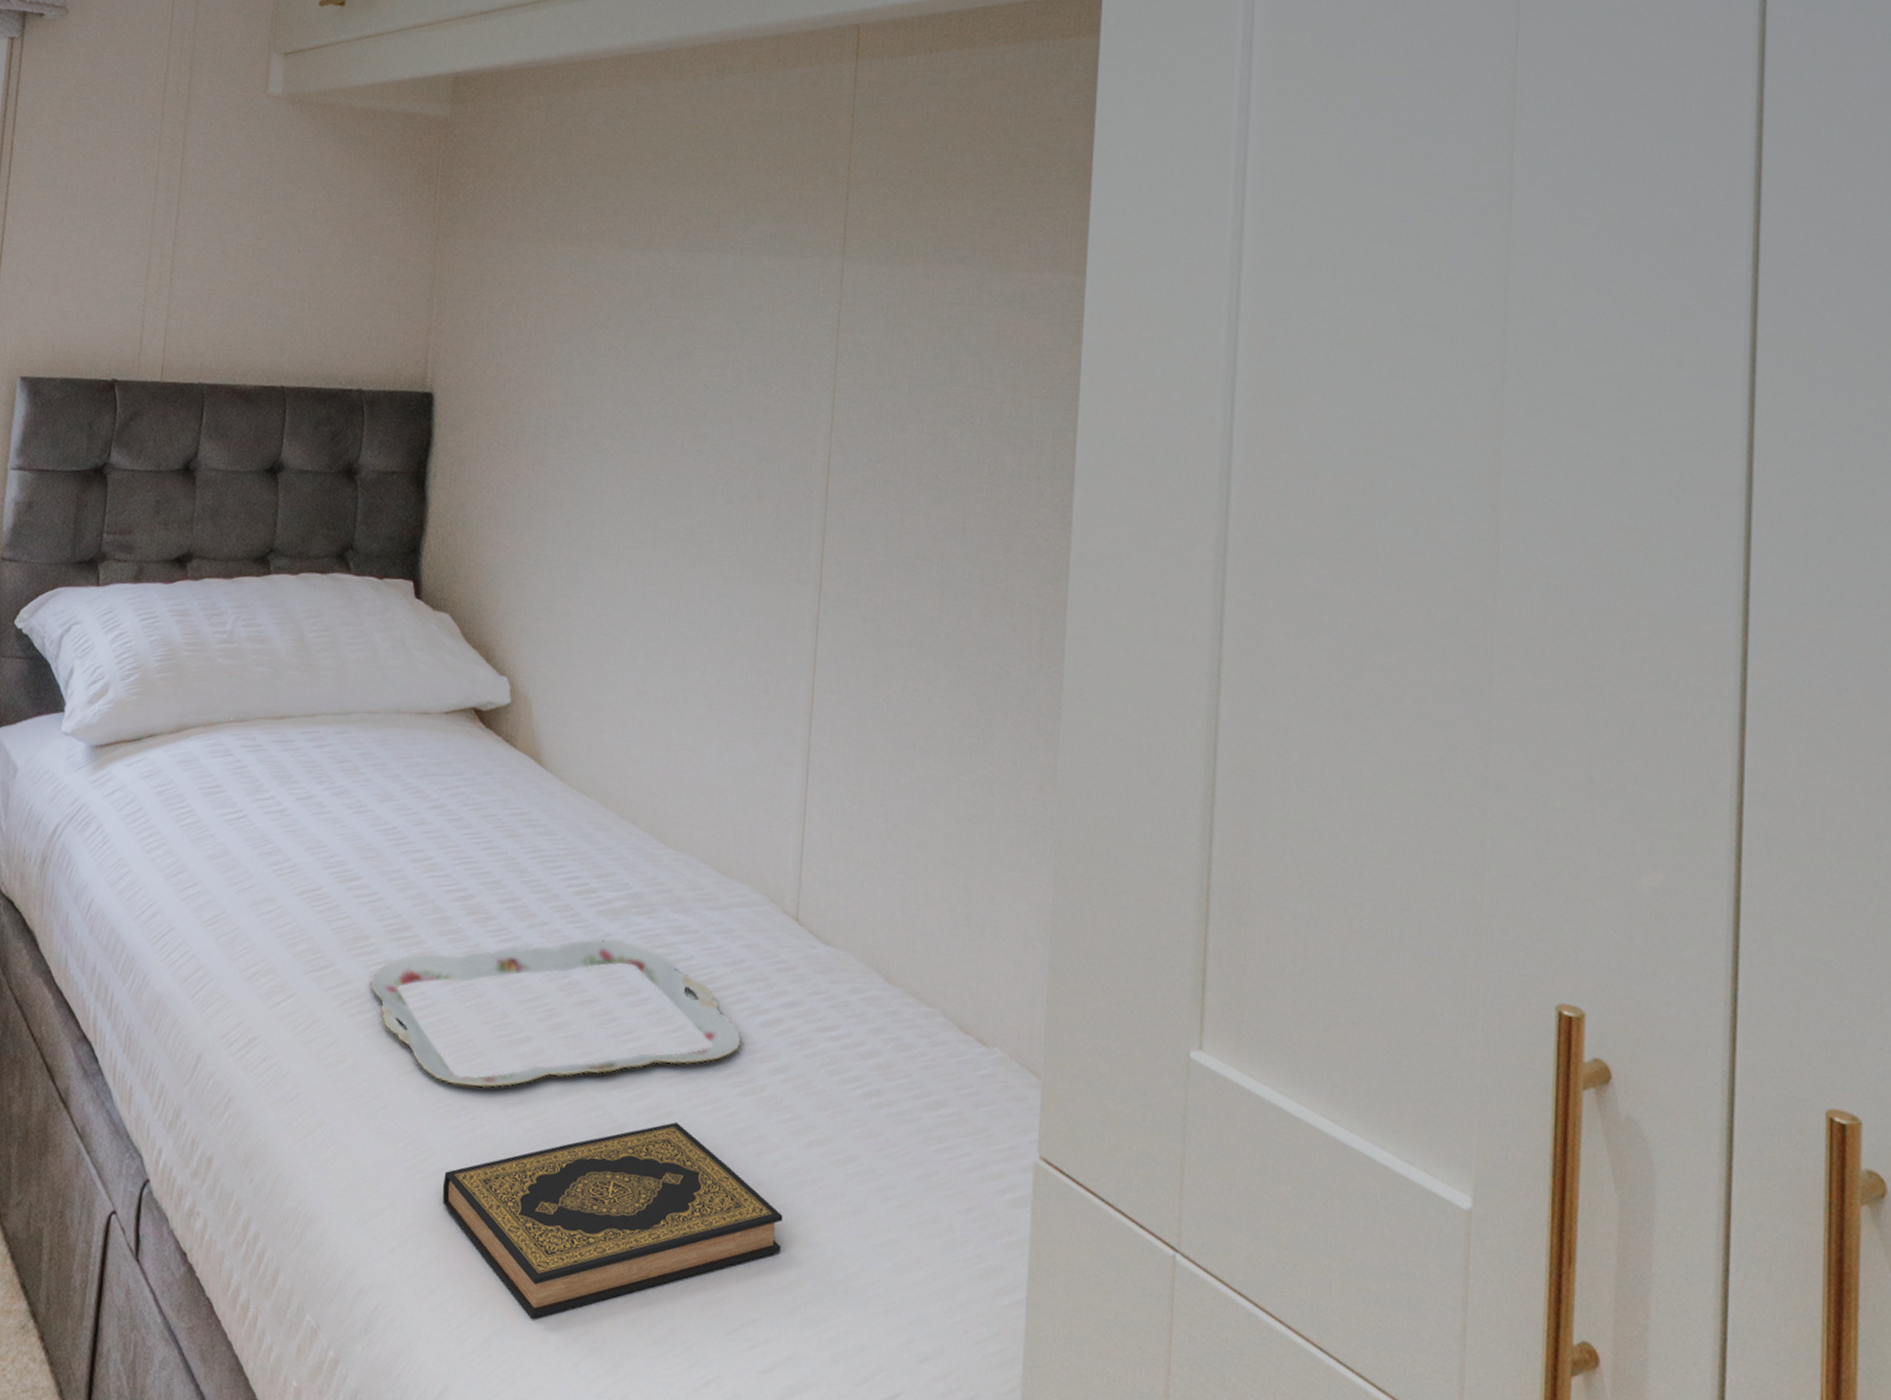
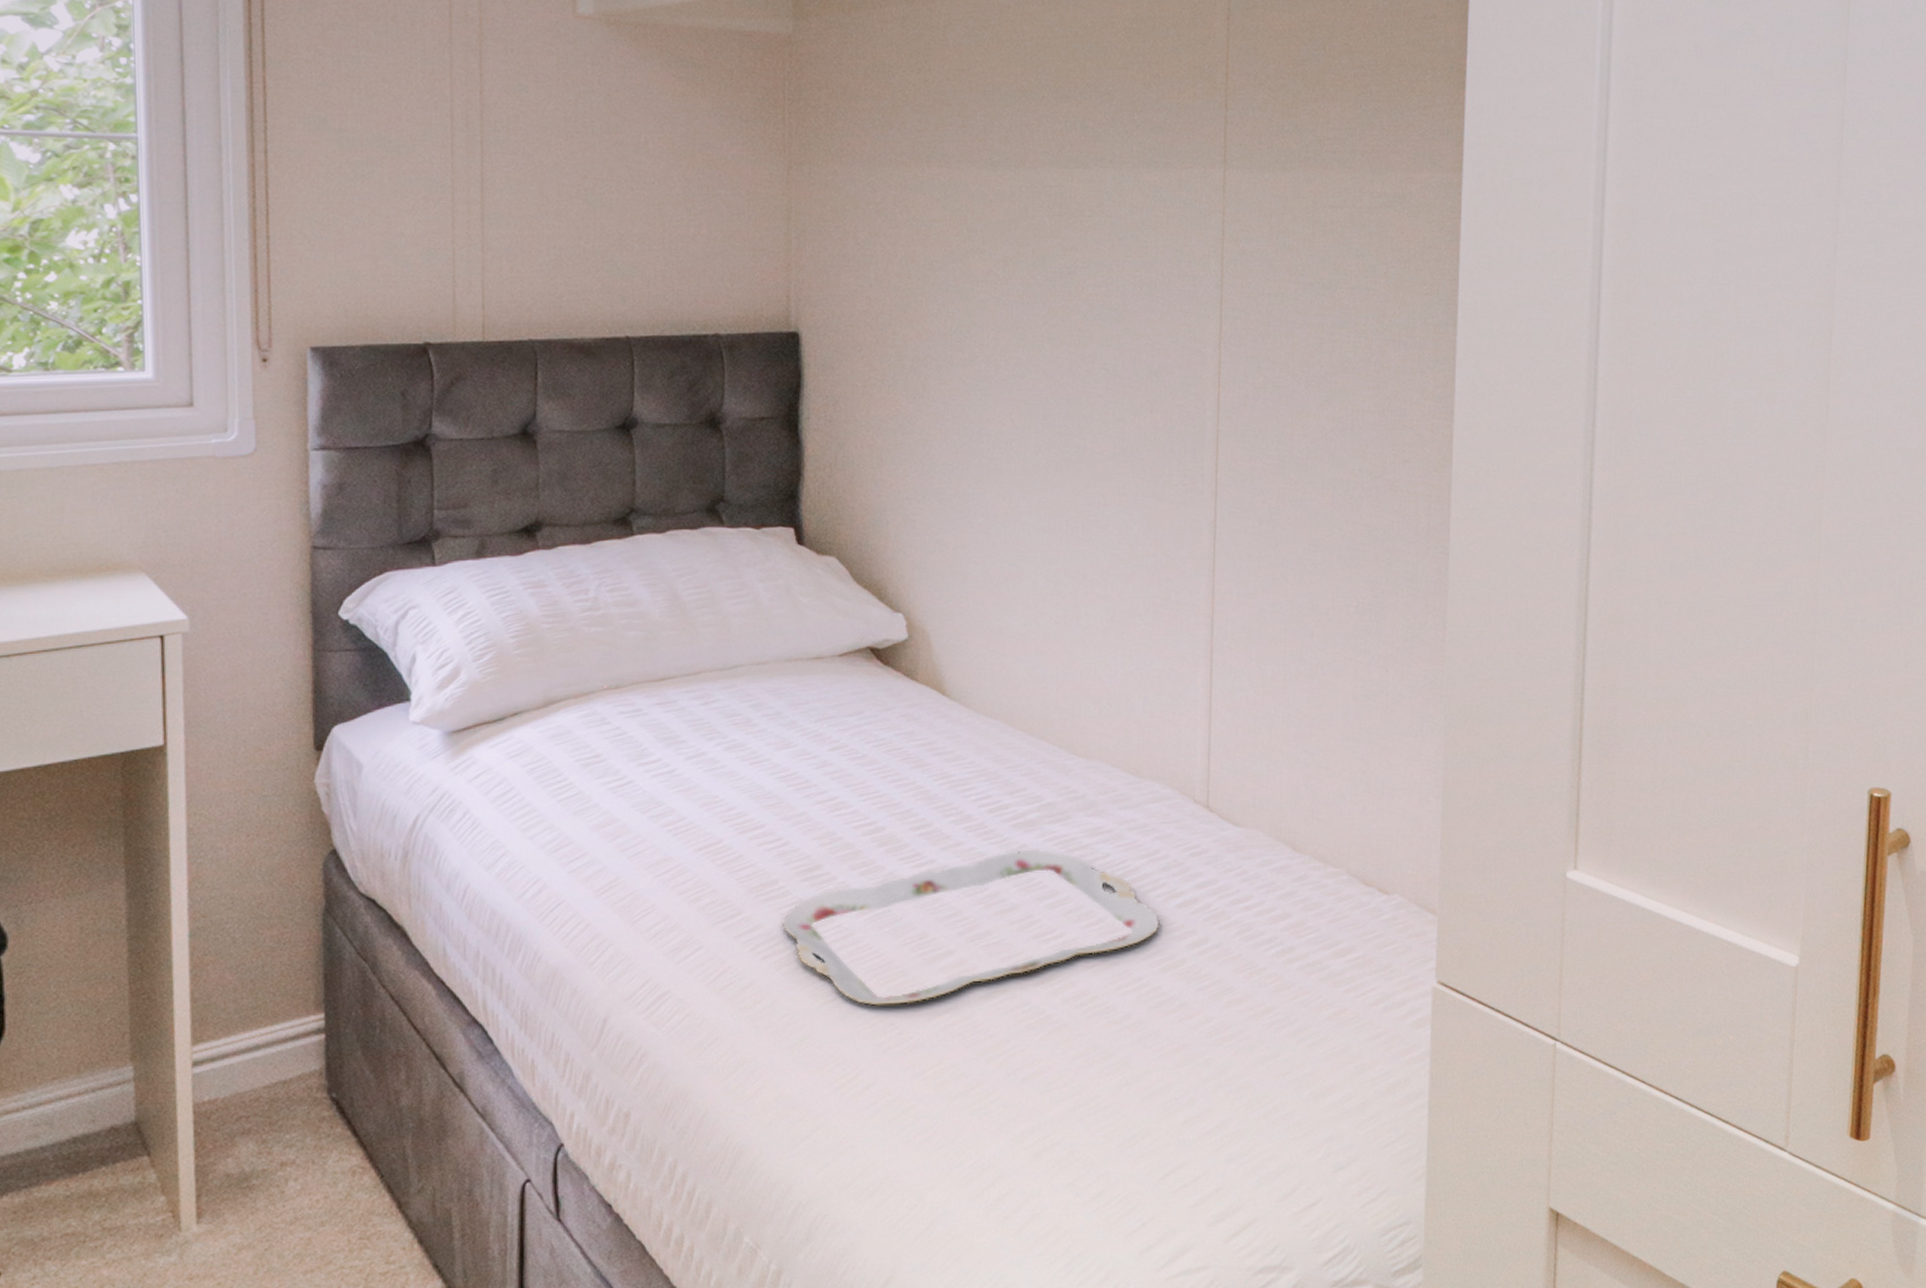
hardback book: present [442,1121,783,1319] -> none [873,1004,1207,1200]

